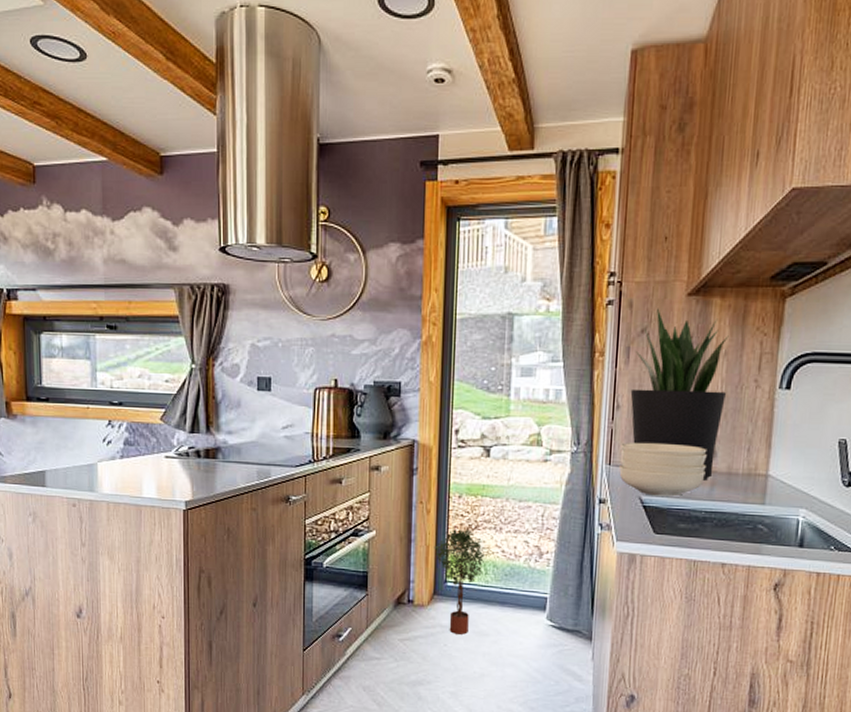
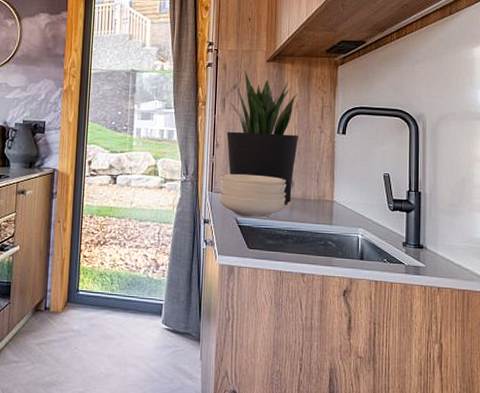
potted tree: present [434,529,487,635] -> none [68,245,113,338]

